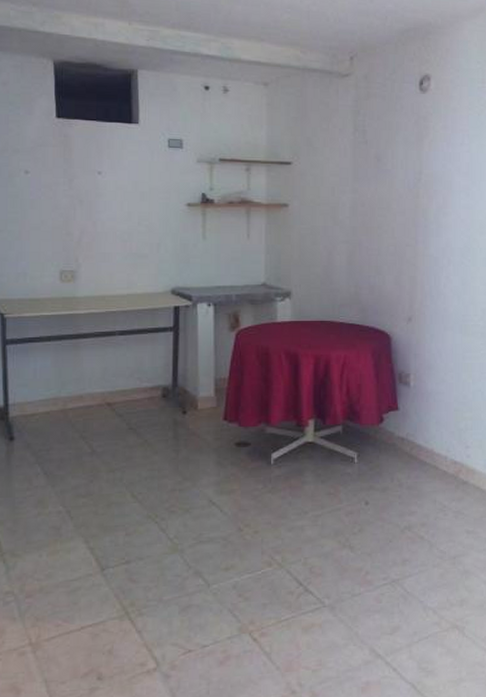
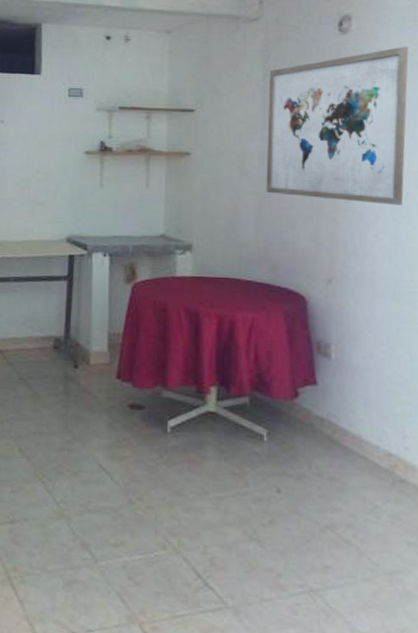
wall art: none [356,106,477,250] -> present [266,46,409,205]

